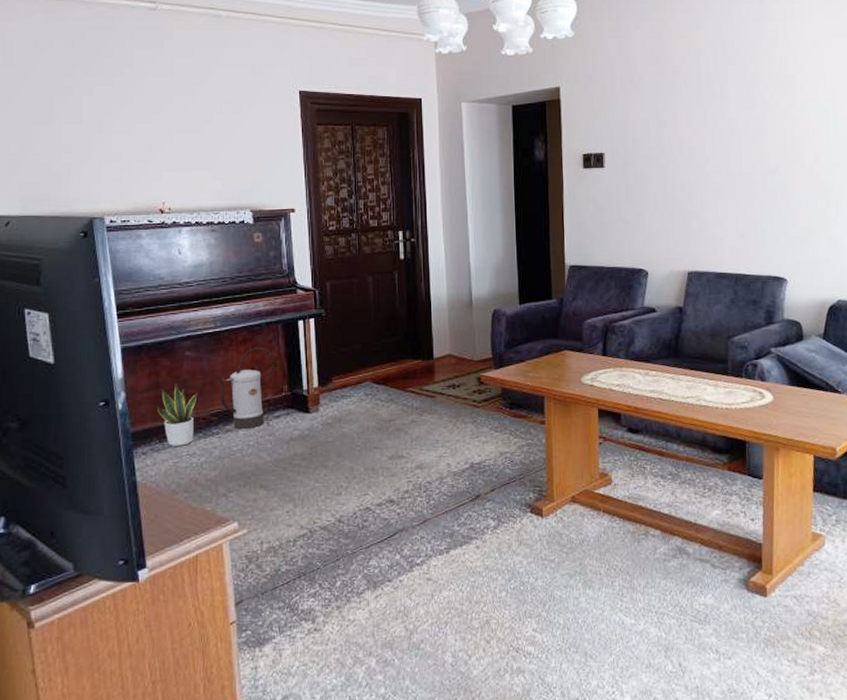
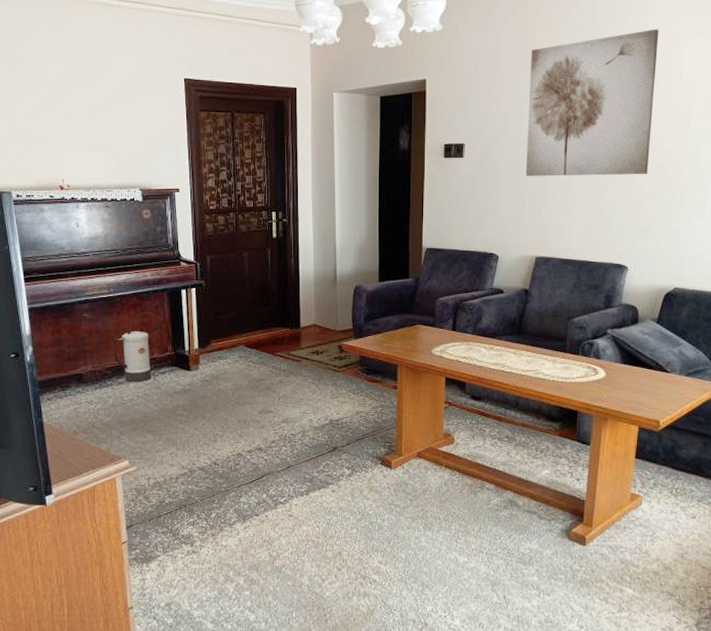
potted plant: present [157,383,198,446] -> none [60,341,94,394]
wall art: none [668,32,800,185] -> present [525,29,659,176]

